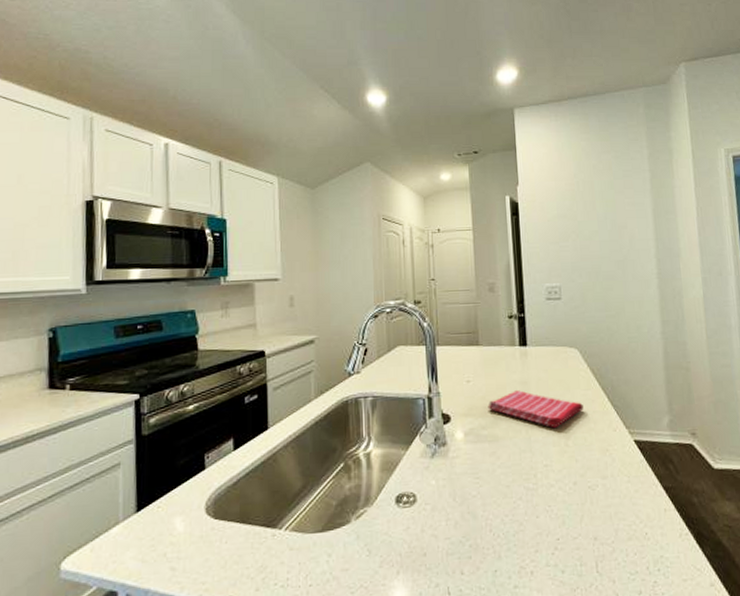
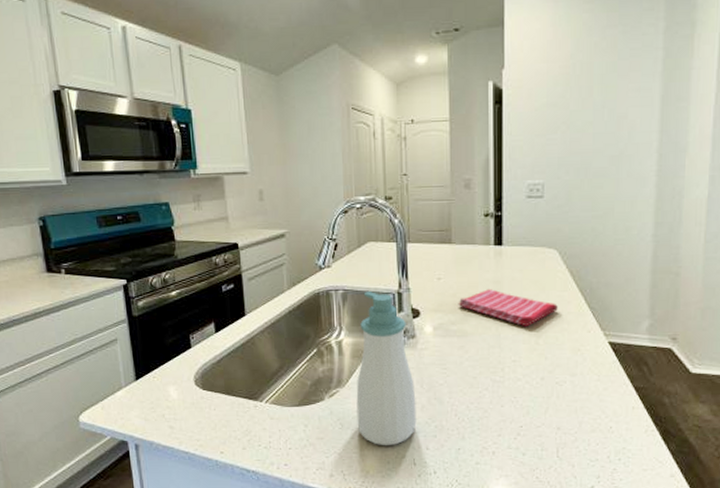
soap bottle: none [385,397,450,574] -> present [356,292,417,446]

